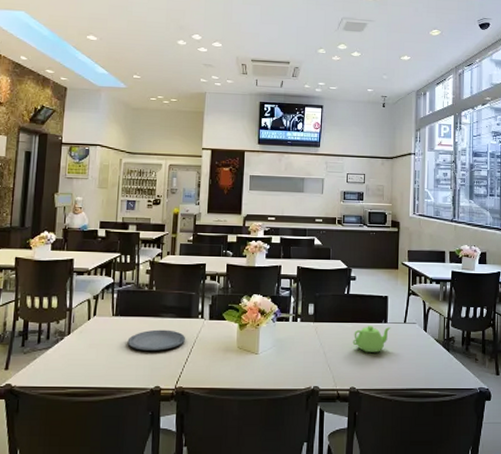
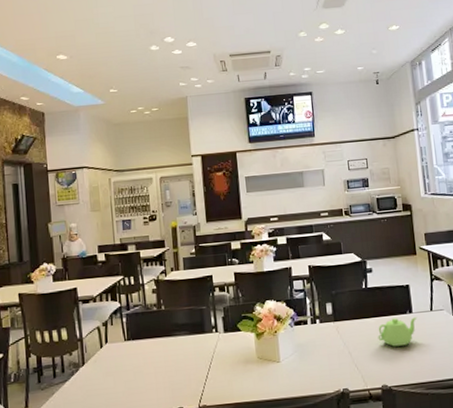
plate: present [127,329,185,351] -> none [143,348,202,373]

